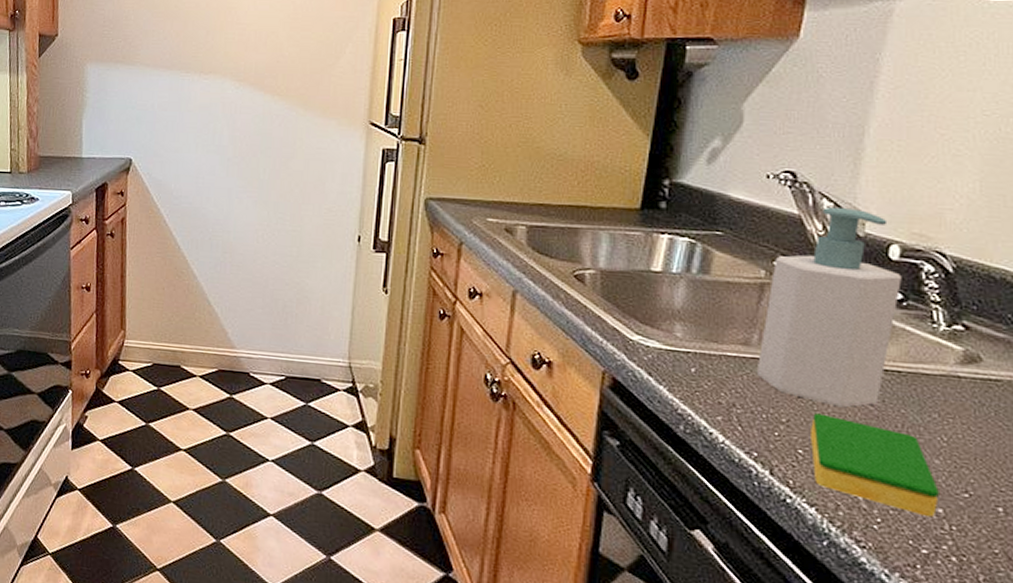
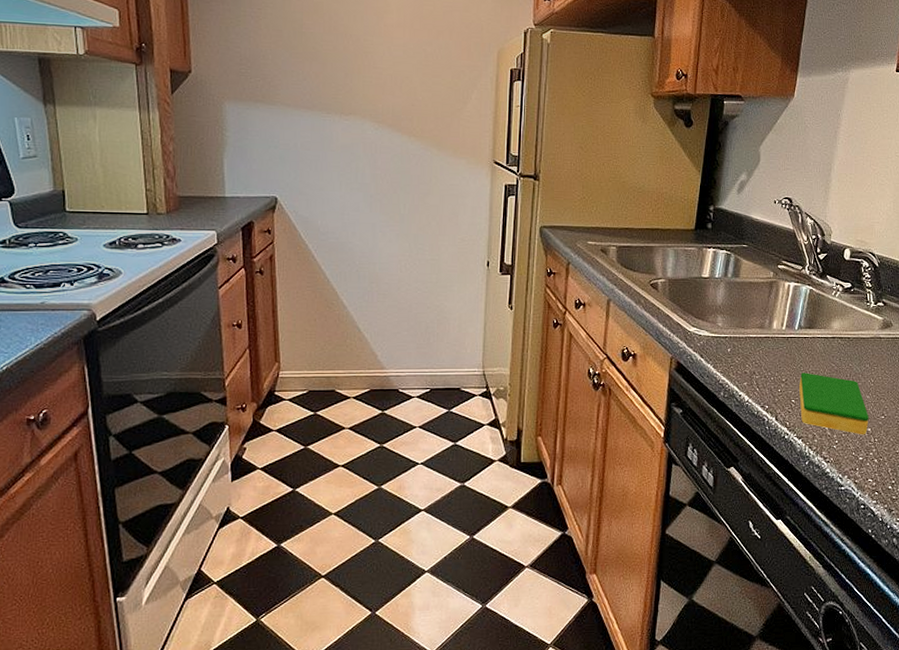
soap bottle: present [756,206,902,408] -> none [767,223,851,367]

